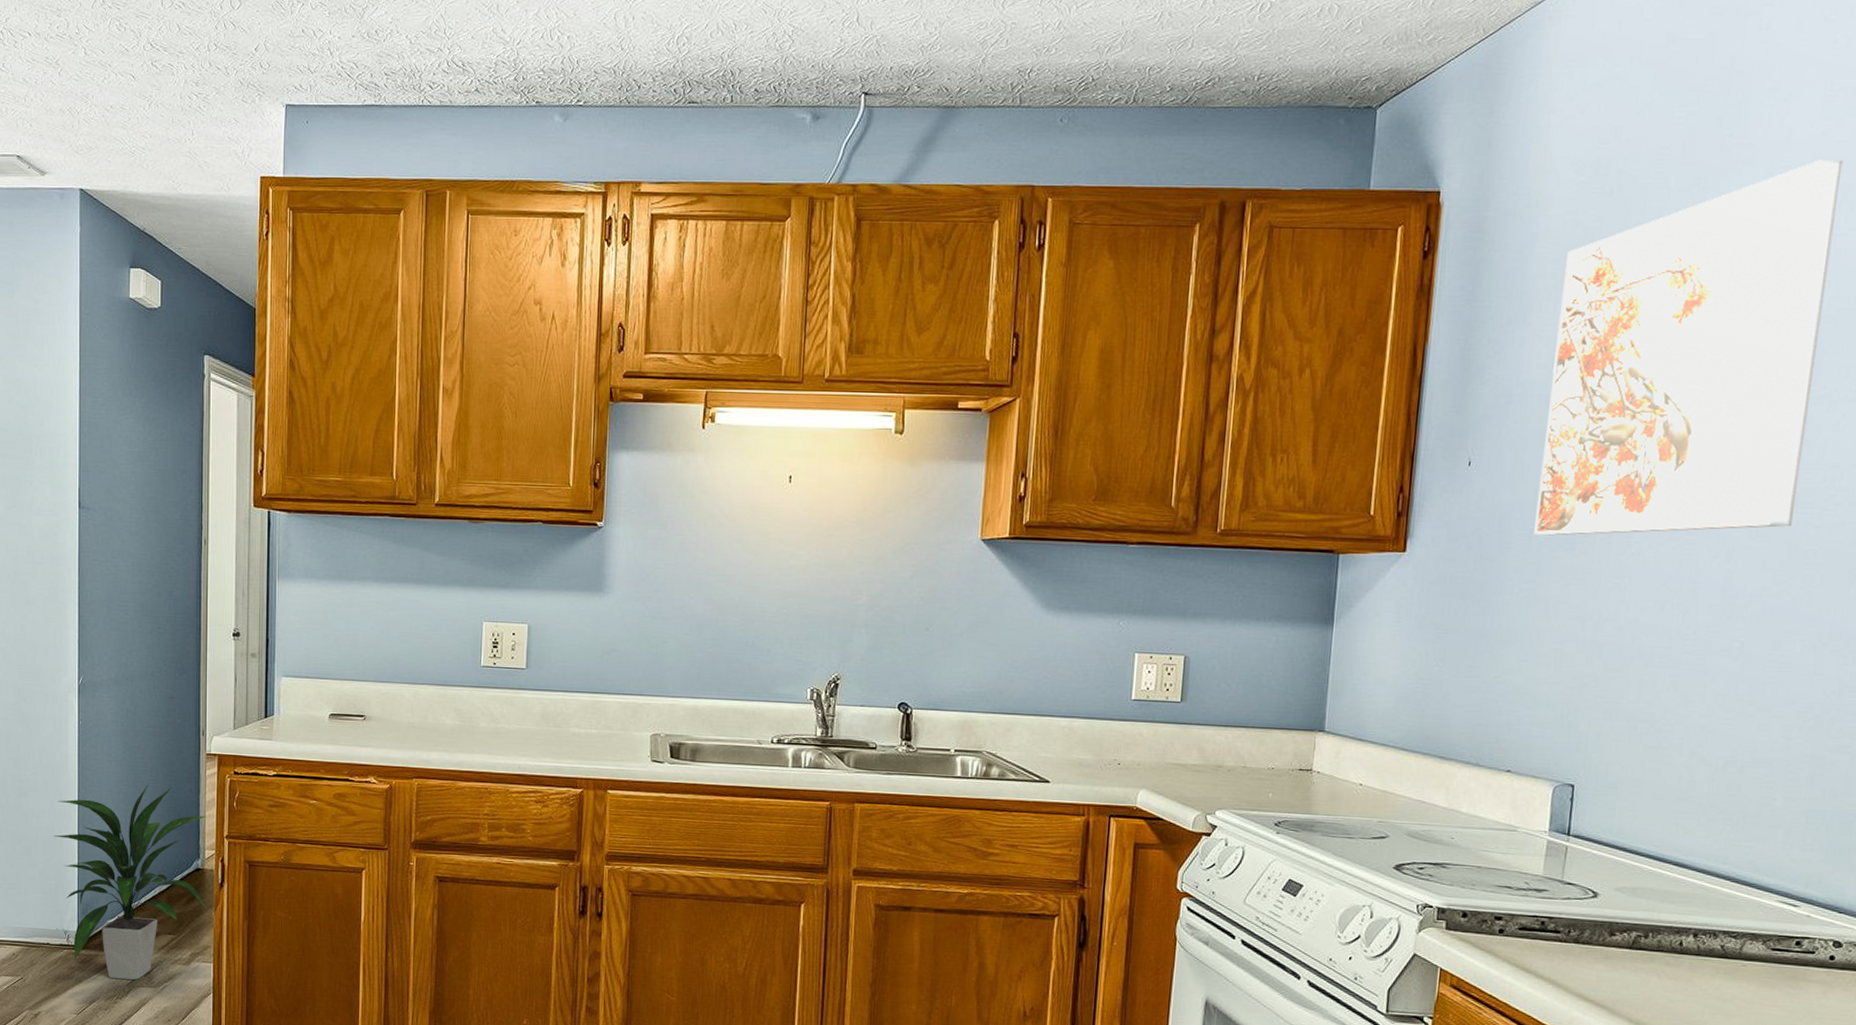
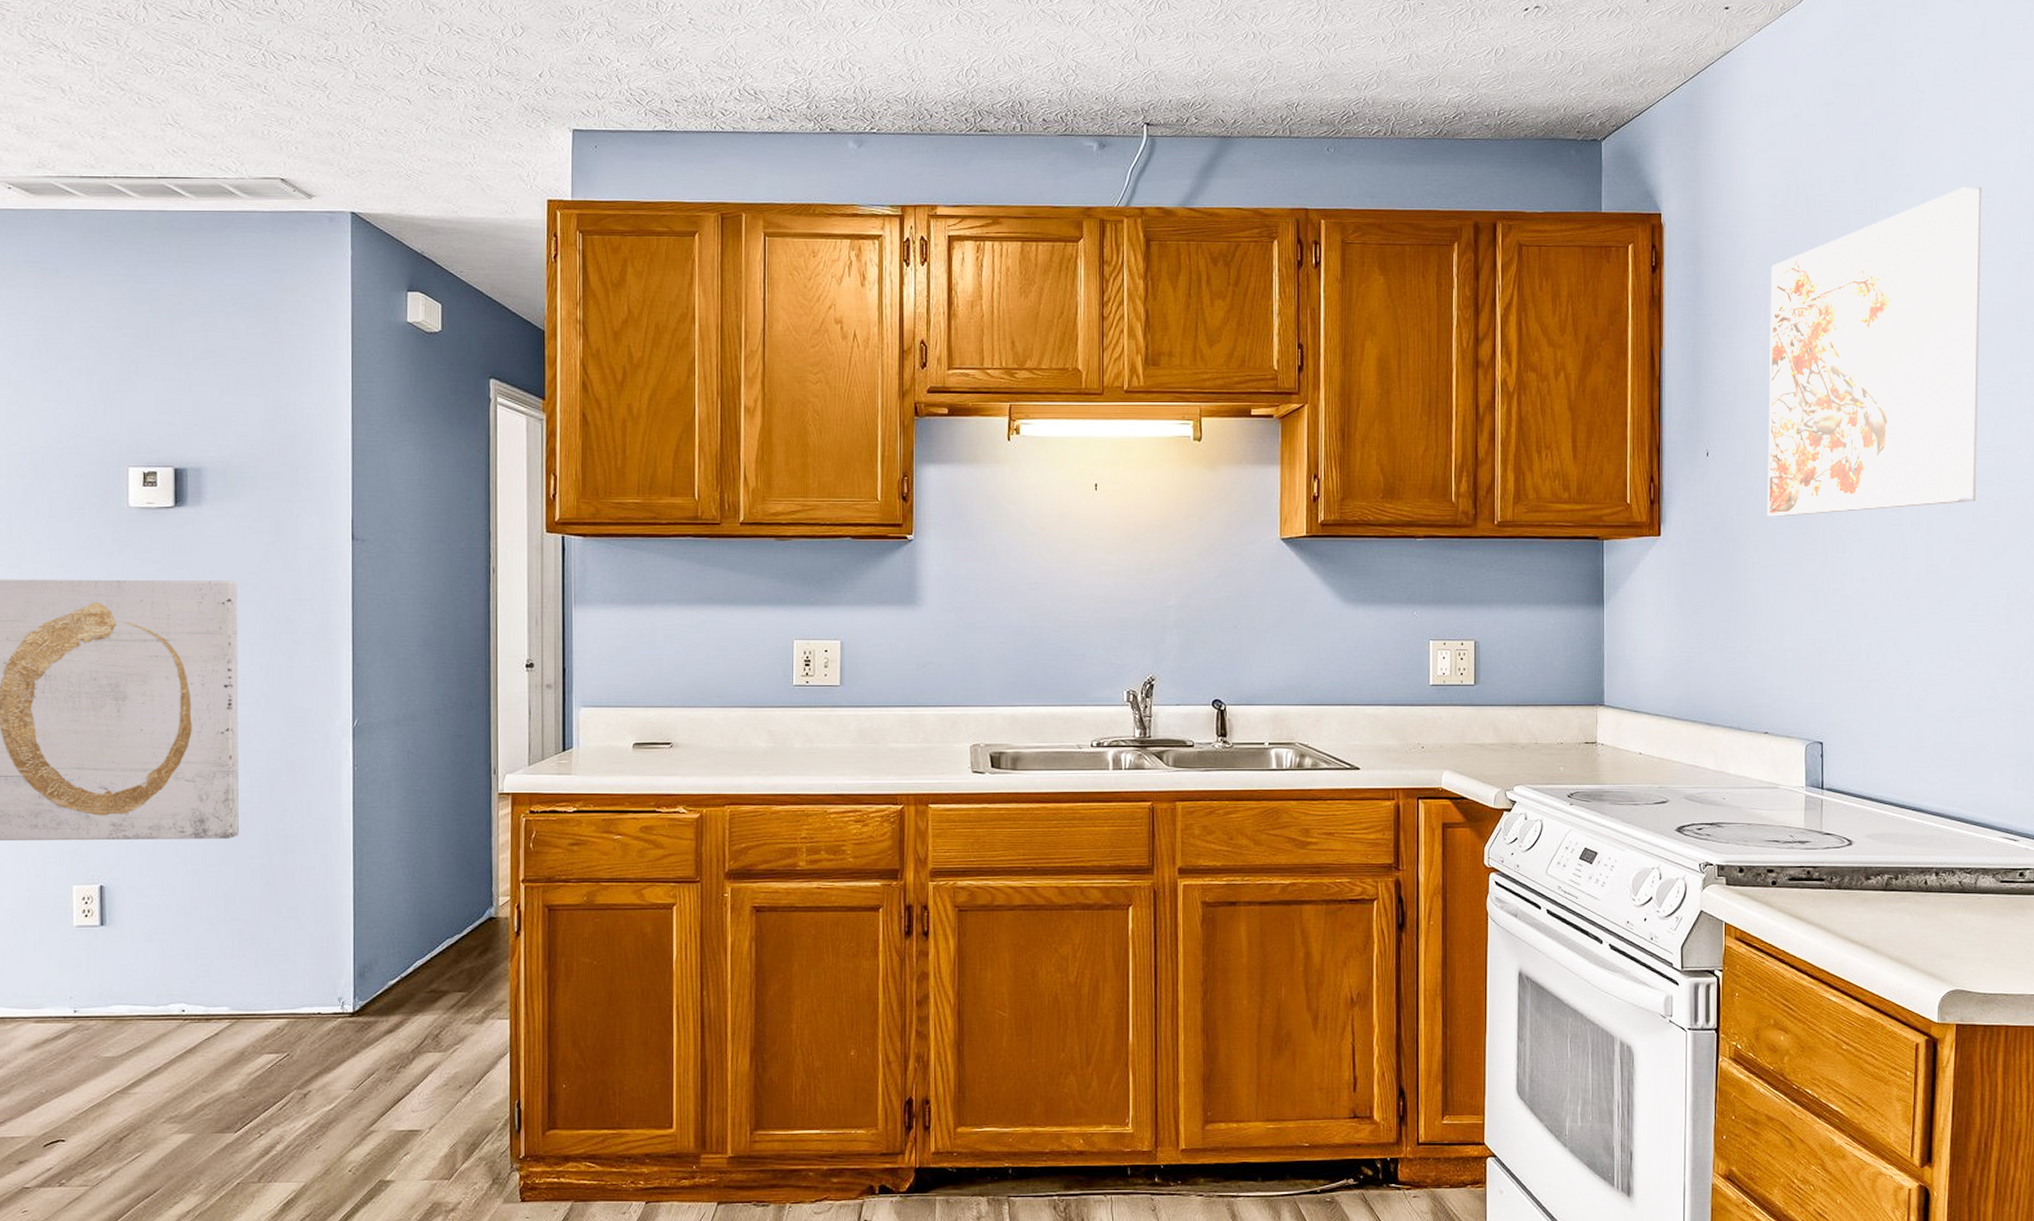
indoor plant: present [54,784,207,980] -> none [325,829,502,1045]

